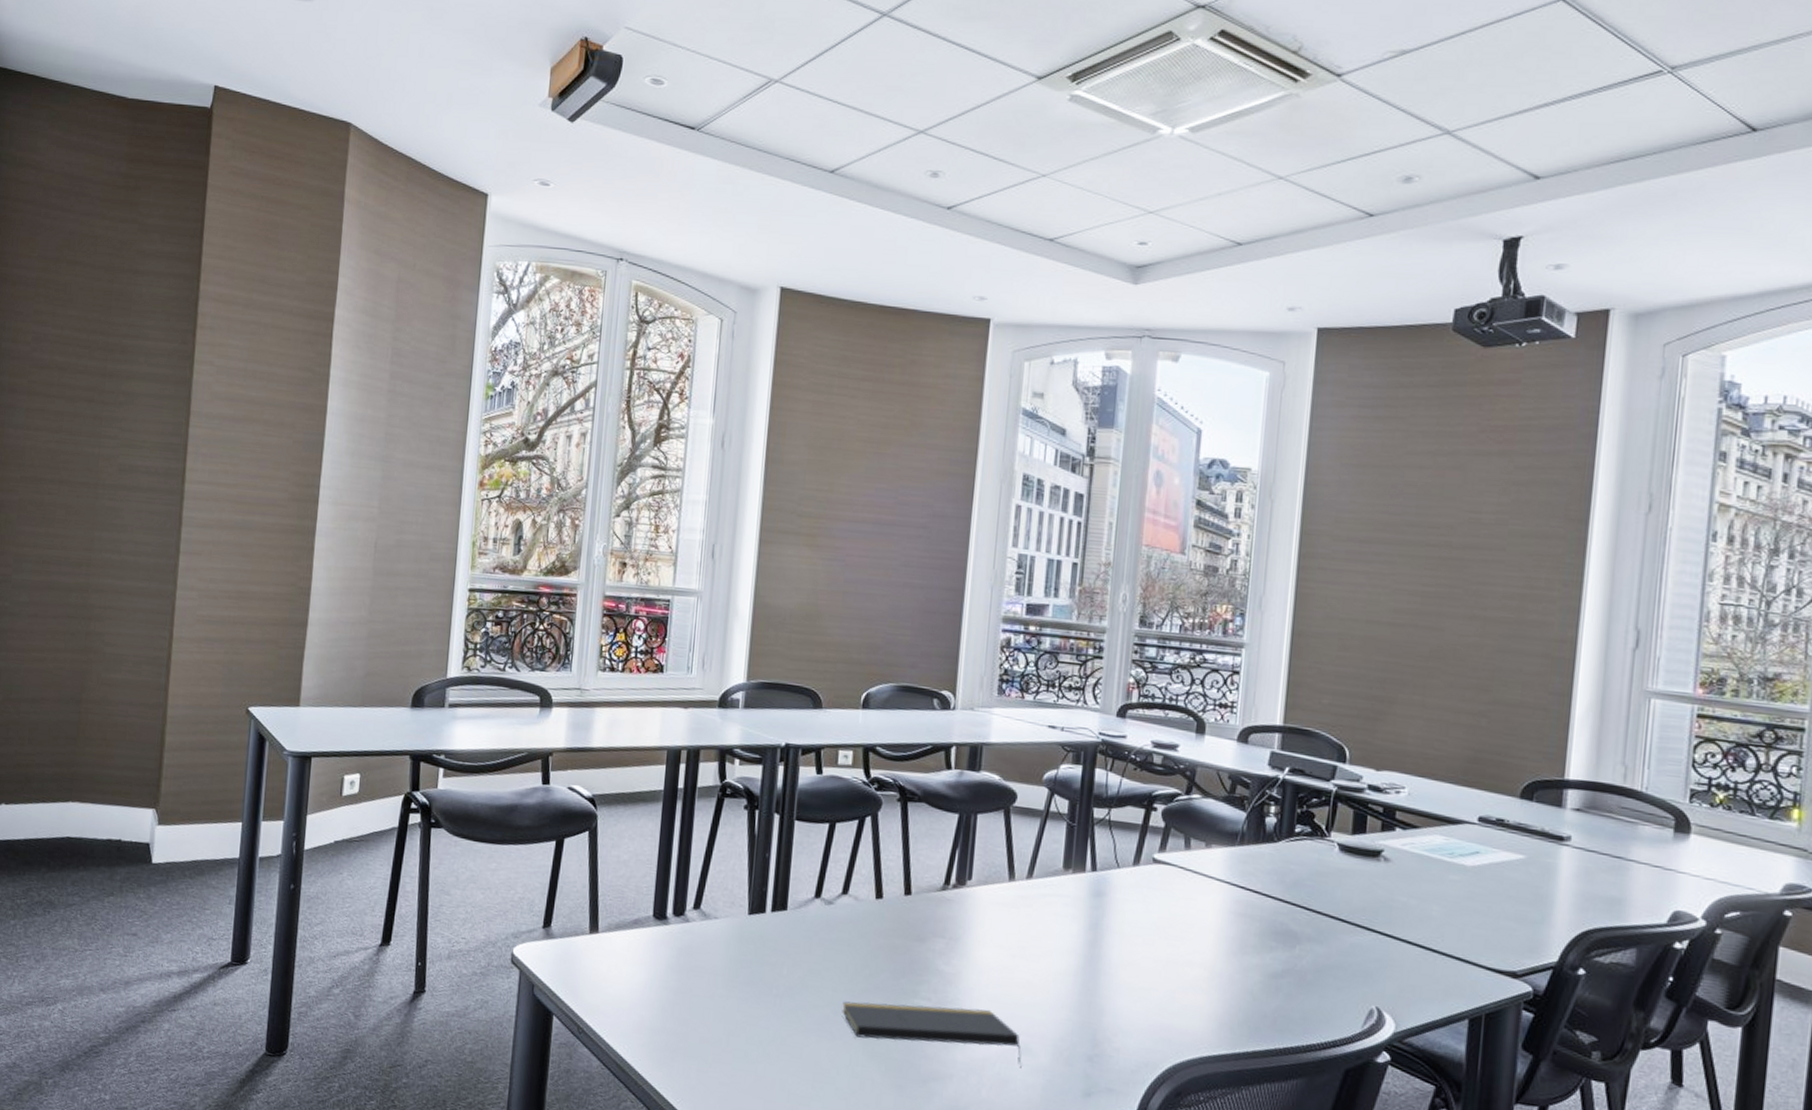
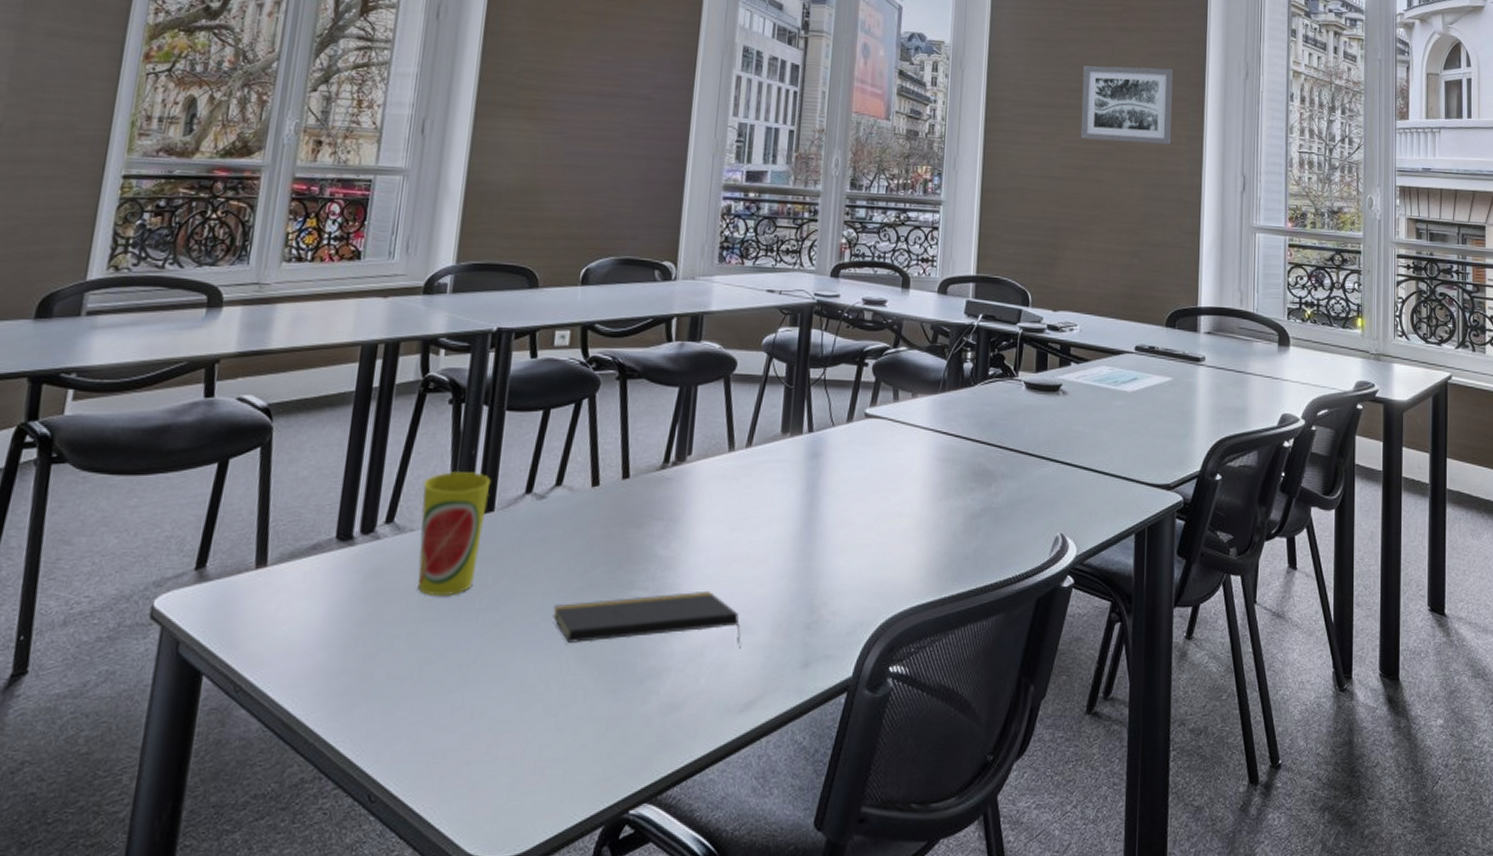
cup: none [722,870,784,980] -> present [418,470,491,595]
wall art: none [1417,496,1545,590] -> present [1080,65,1173,145]

